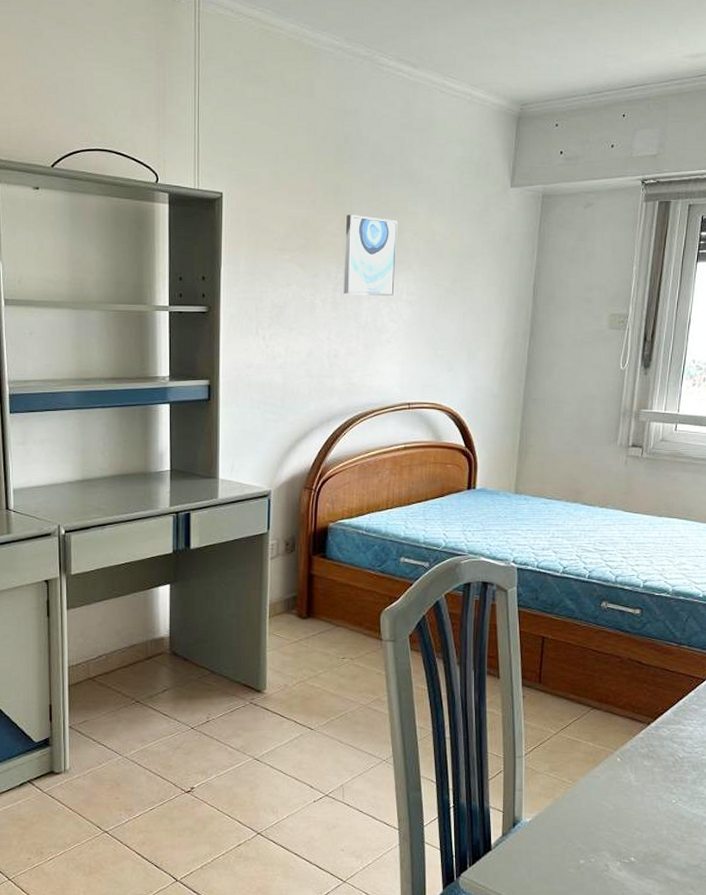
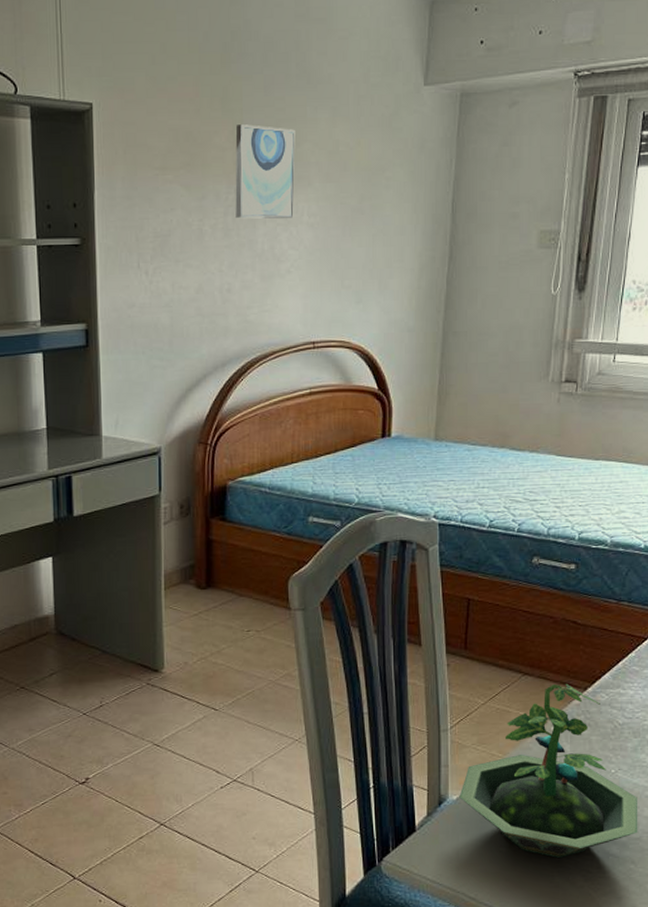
terrarium: none [532,718,697,882] -> present [459,683,638,859]

